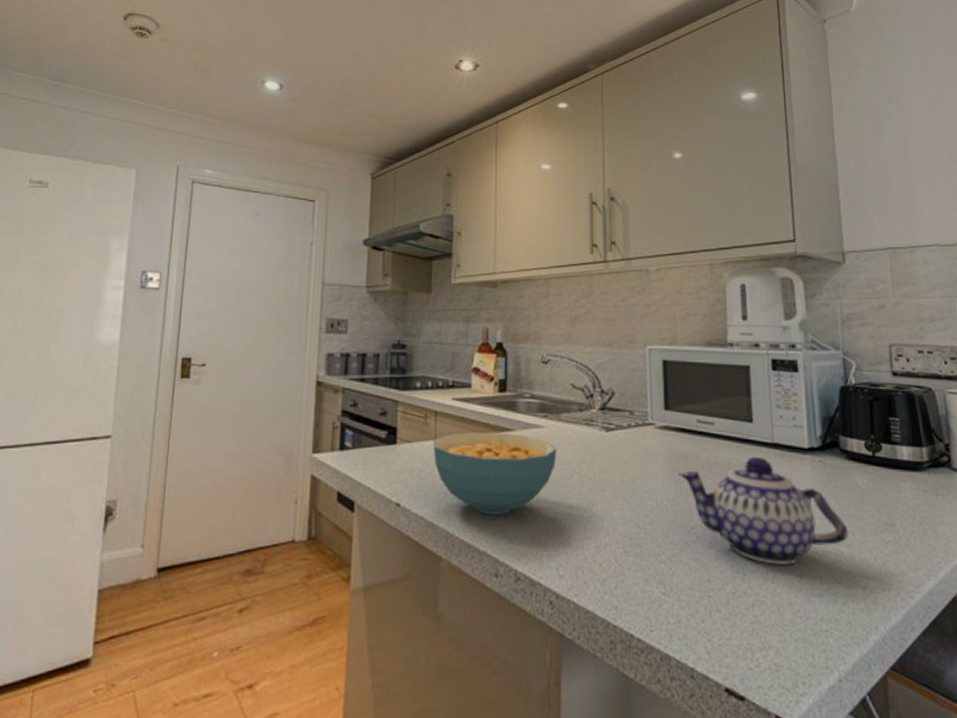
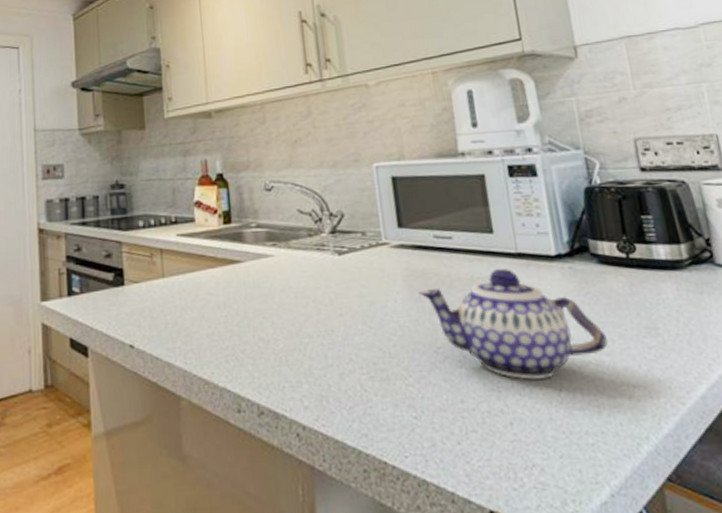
cereal bowl: present [433,432,557,515] -> none [161,265,290,350]

